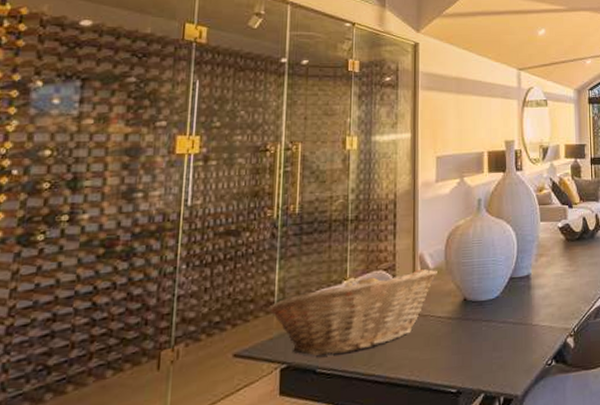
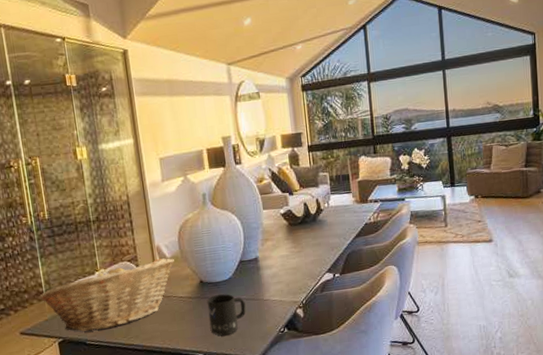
mug: none [468,315,511,367] -> present [206,294,246,336]

